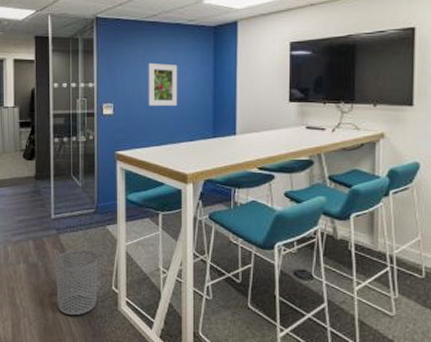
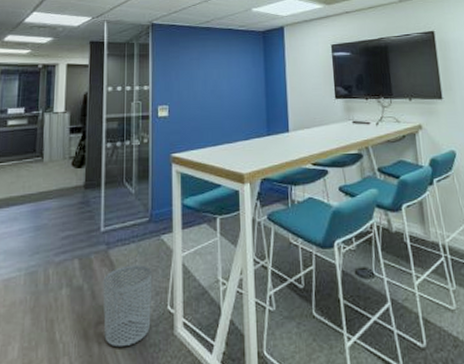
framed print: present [148,62,178,106] -> none [202,65,232,107]

